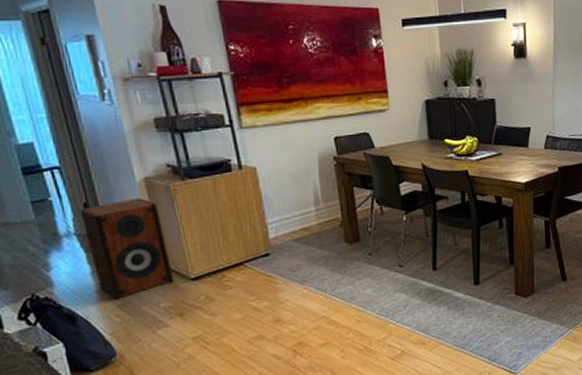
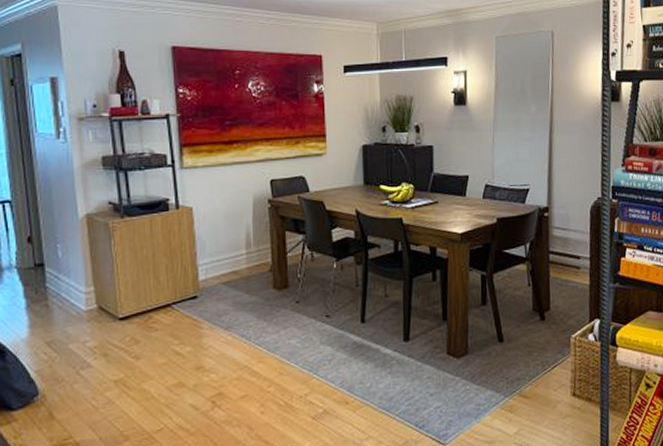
speaker: present [80,198,175,300] -> none [23,234,103,336]

